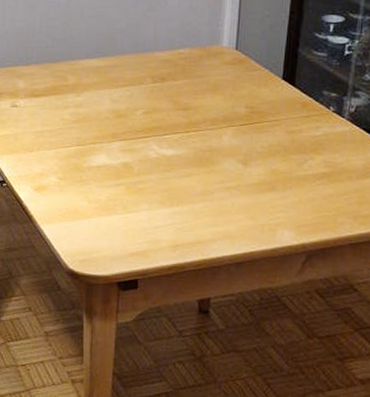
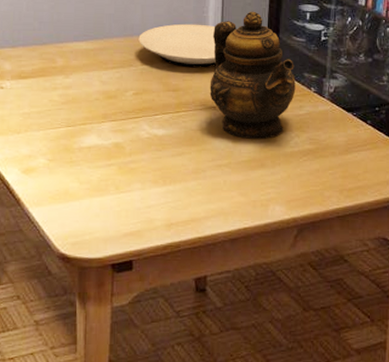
plate: none [150,38,230,86] -> present [138,23,217,68]
teapot: none [221,23,314,161] -> present [209,11,296,139]

